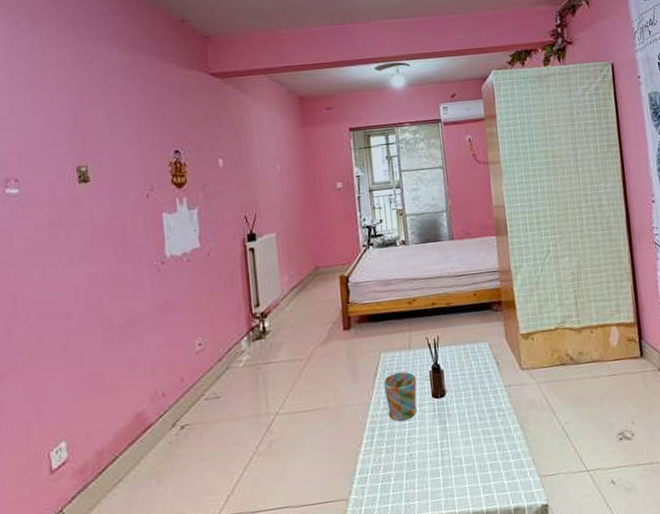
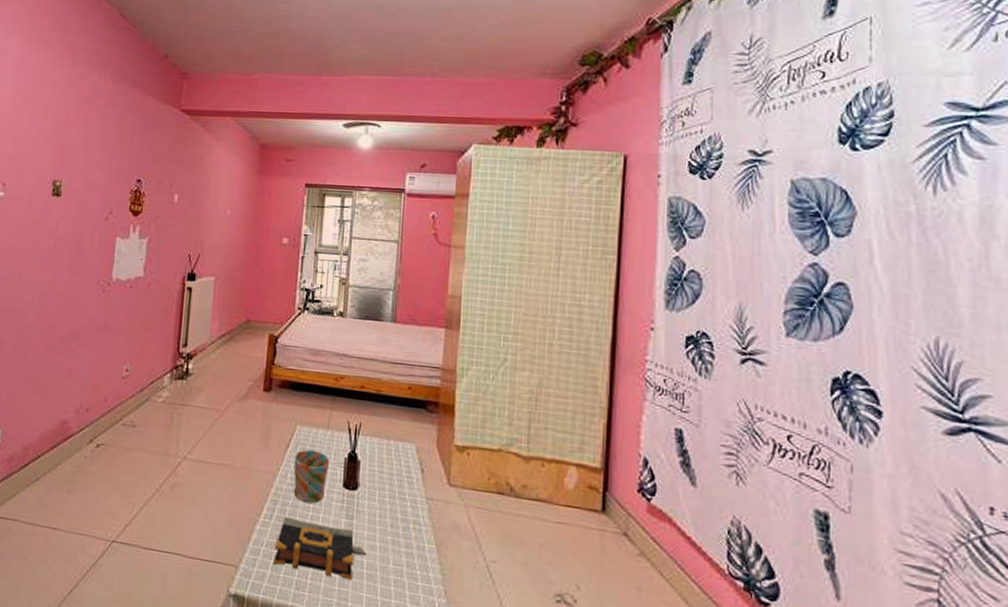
book: none [379,433,463,486] -> present [273,516,367,581]

